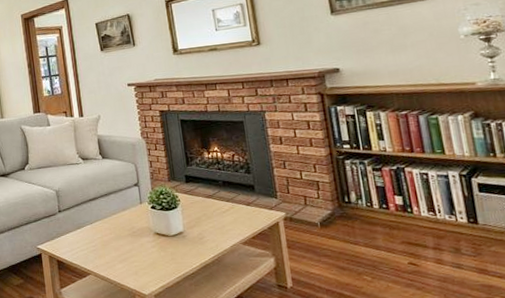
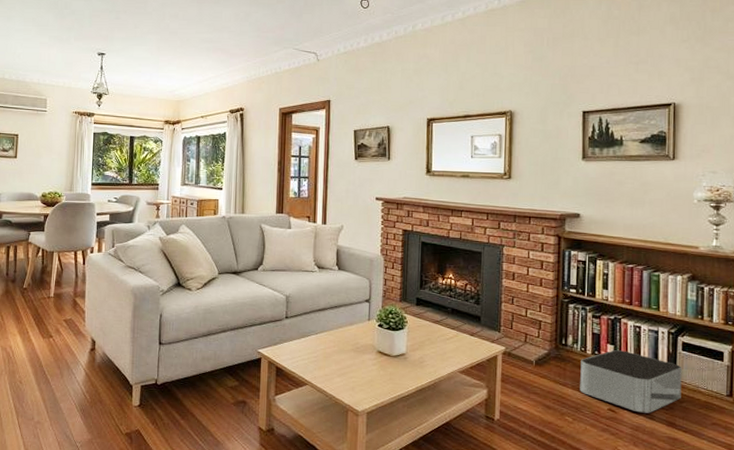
storage bin: none [369,200,488,263] -> present [580,350,682,413]

